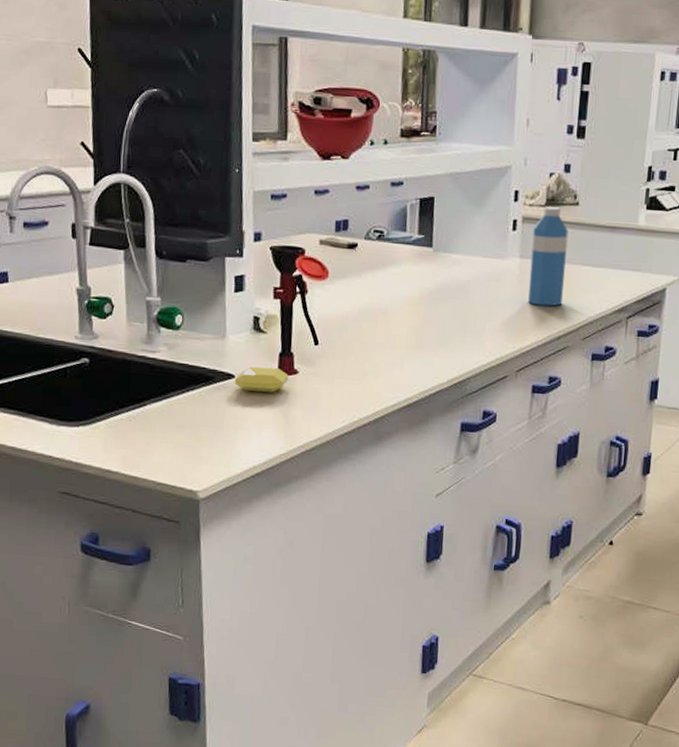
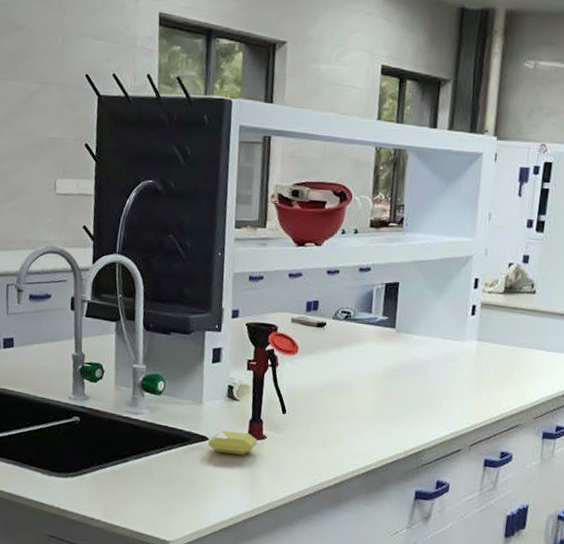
water bottle: present [528,206,569,307] -> none [483,294,525,387]

